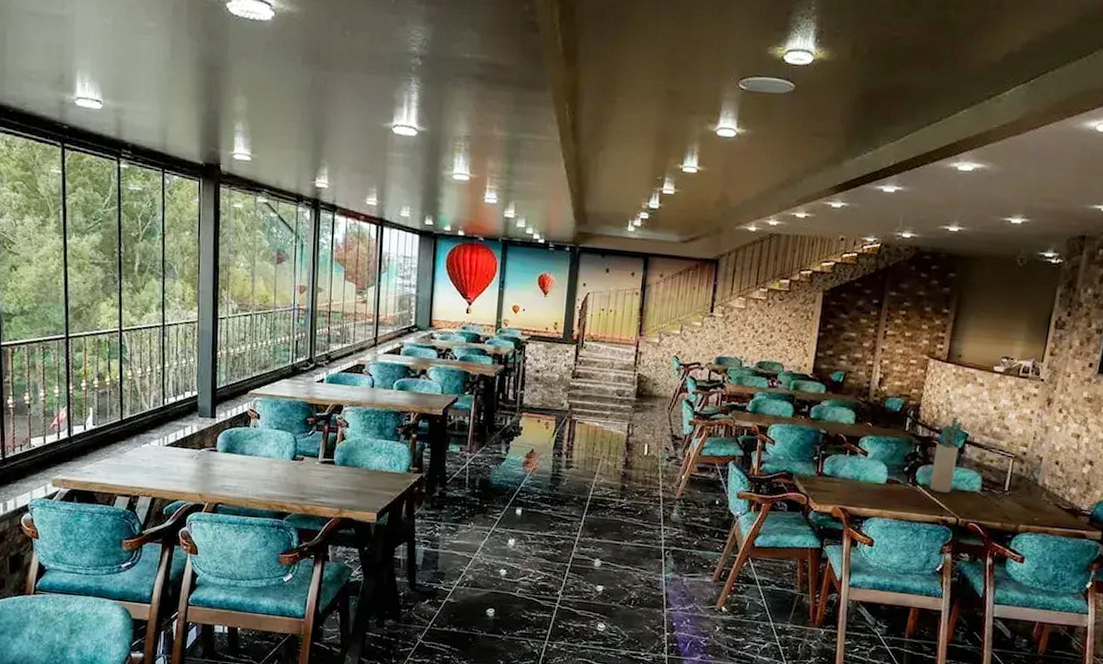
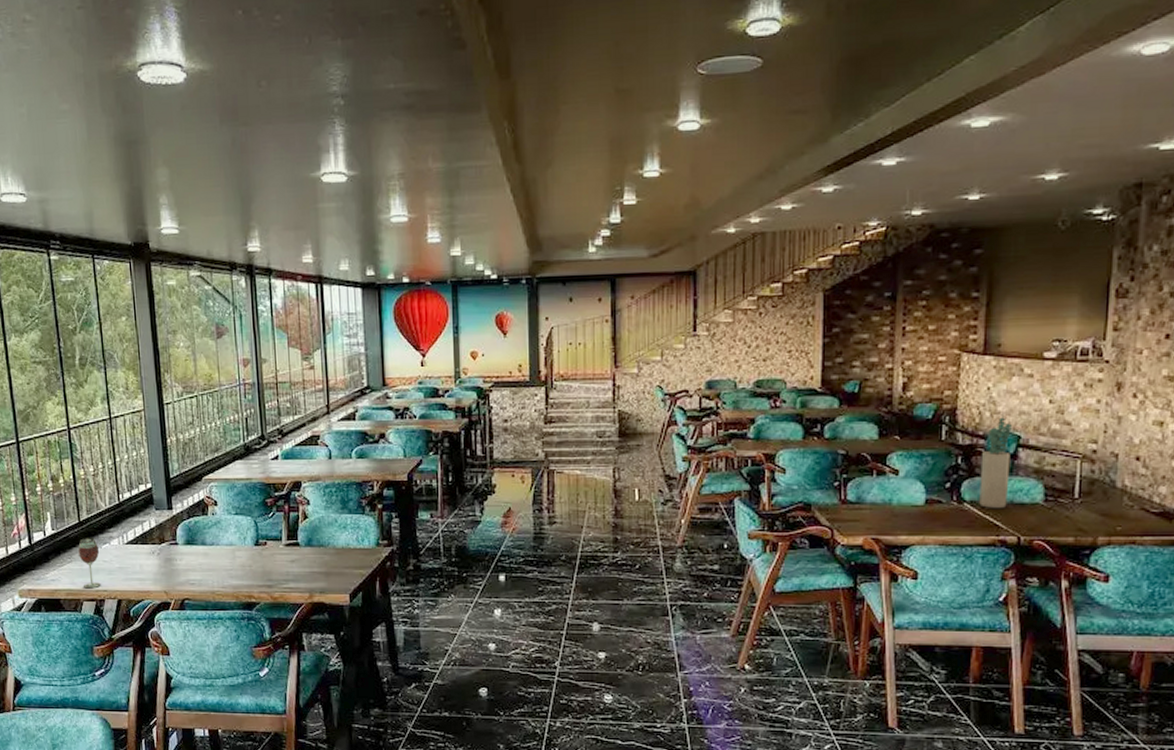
wineglass: none [117,436,139,485] -> present [78,538,101,589]

